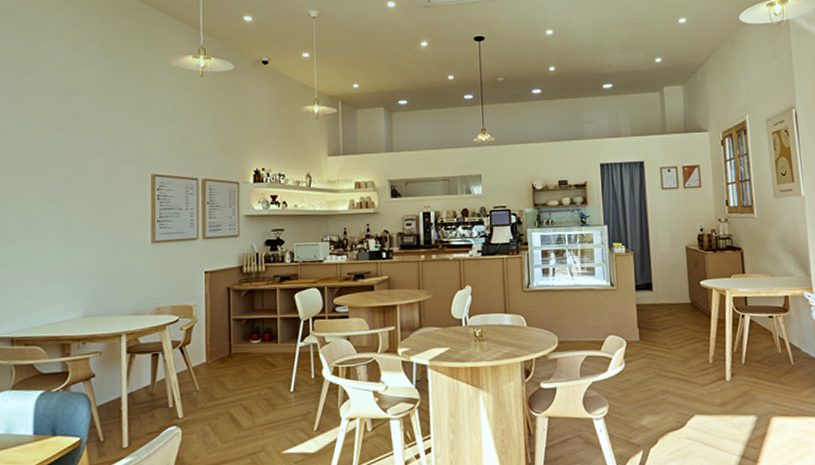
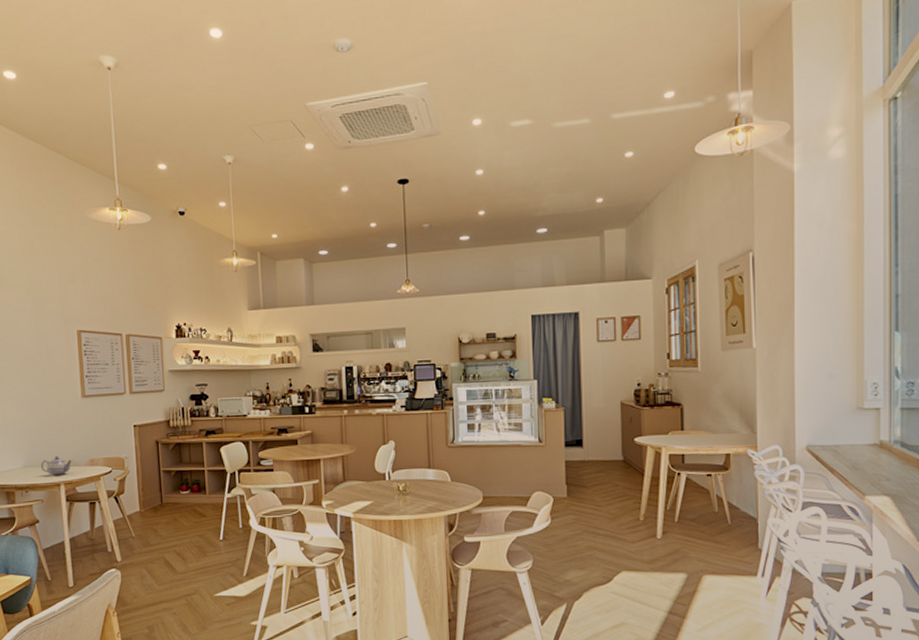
teapot: none [102,304,138,326] -> present [41,456,73,476]

